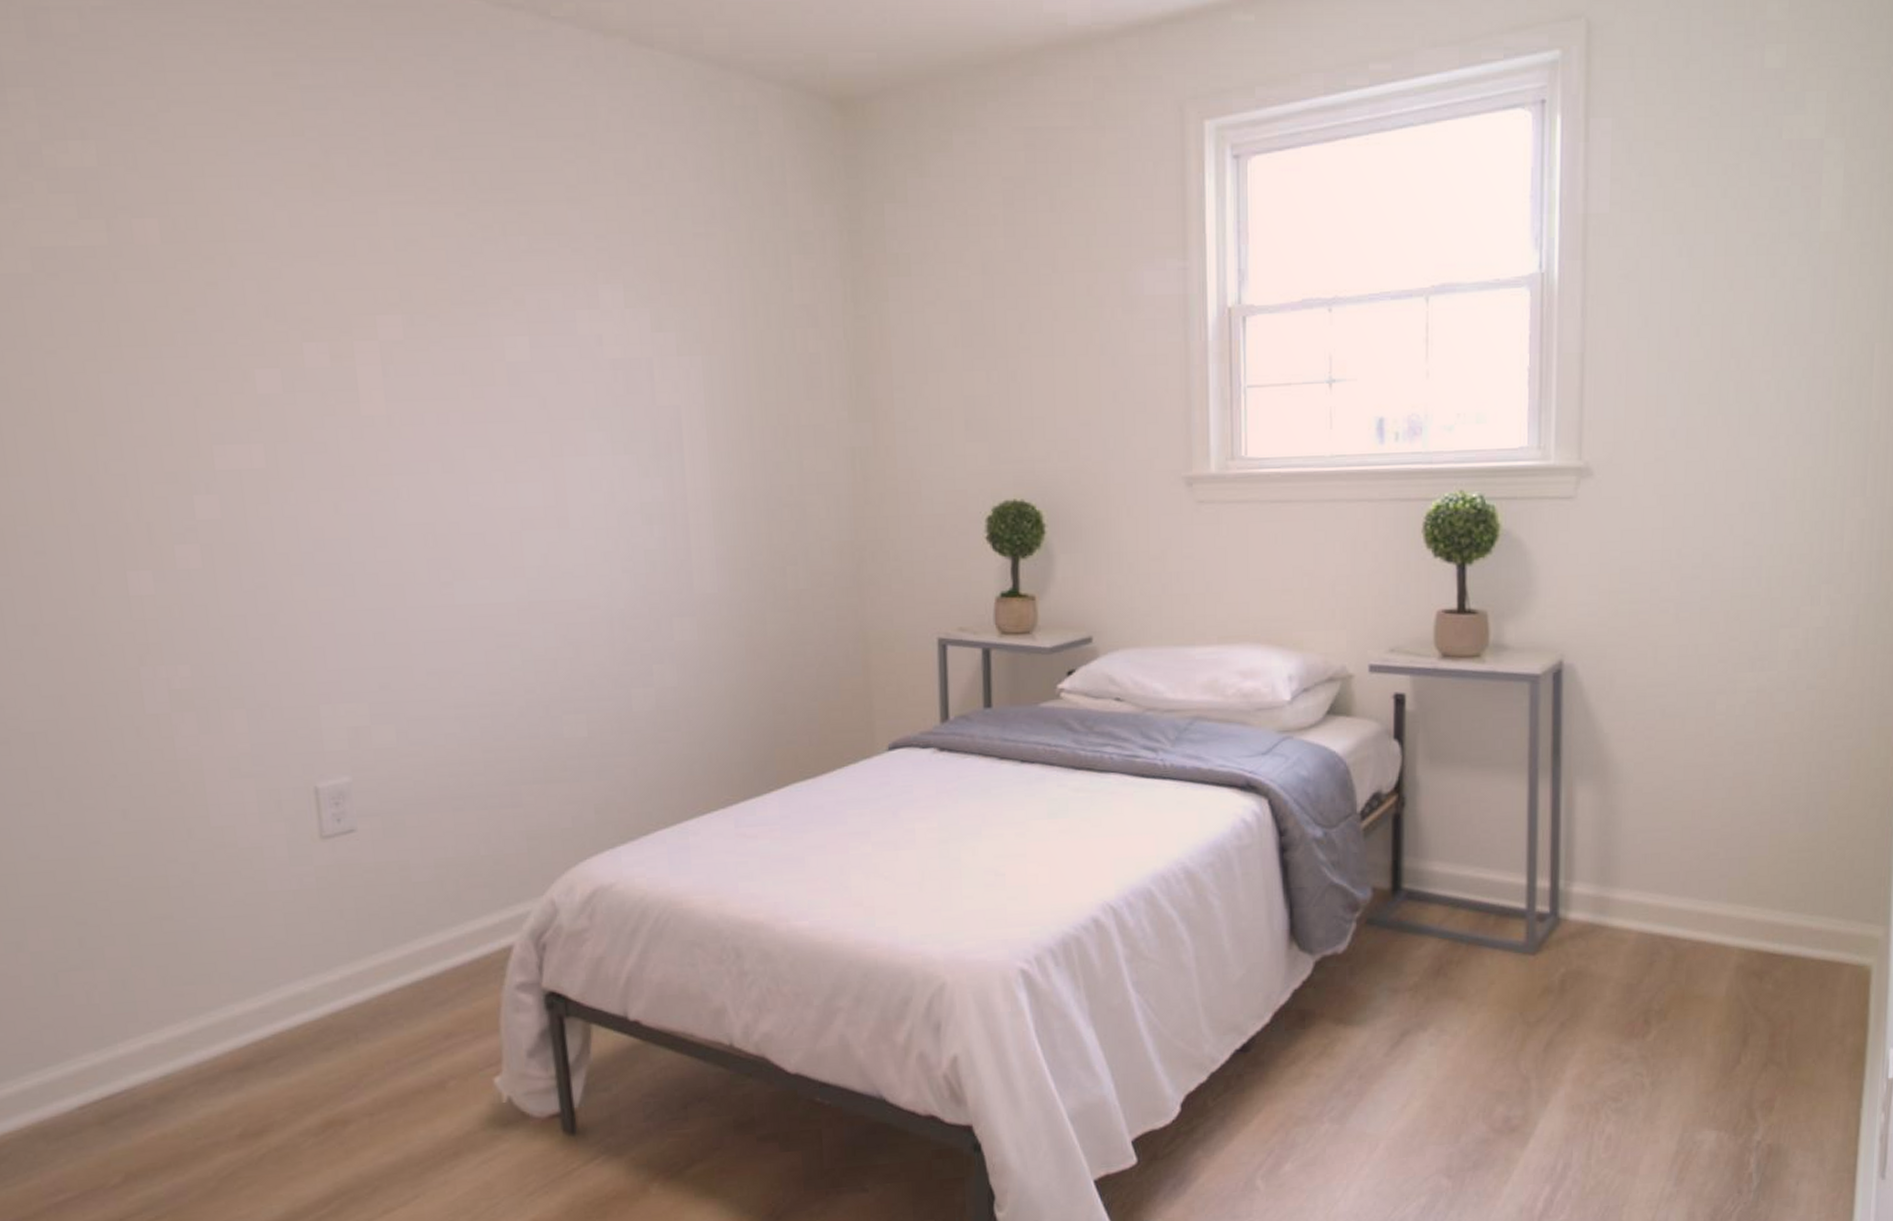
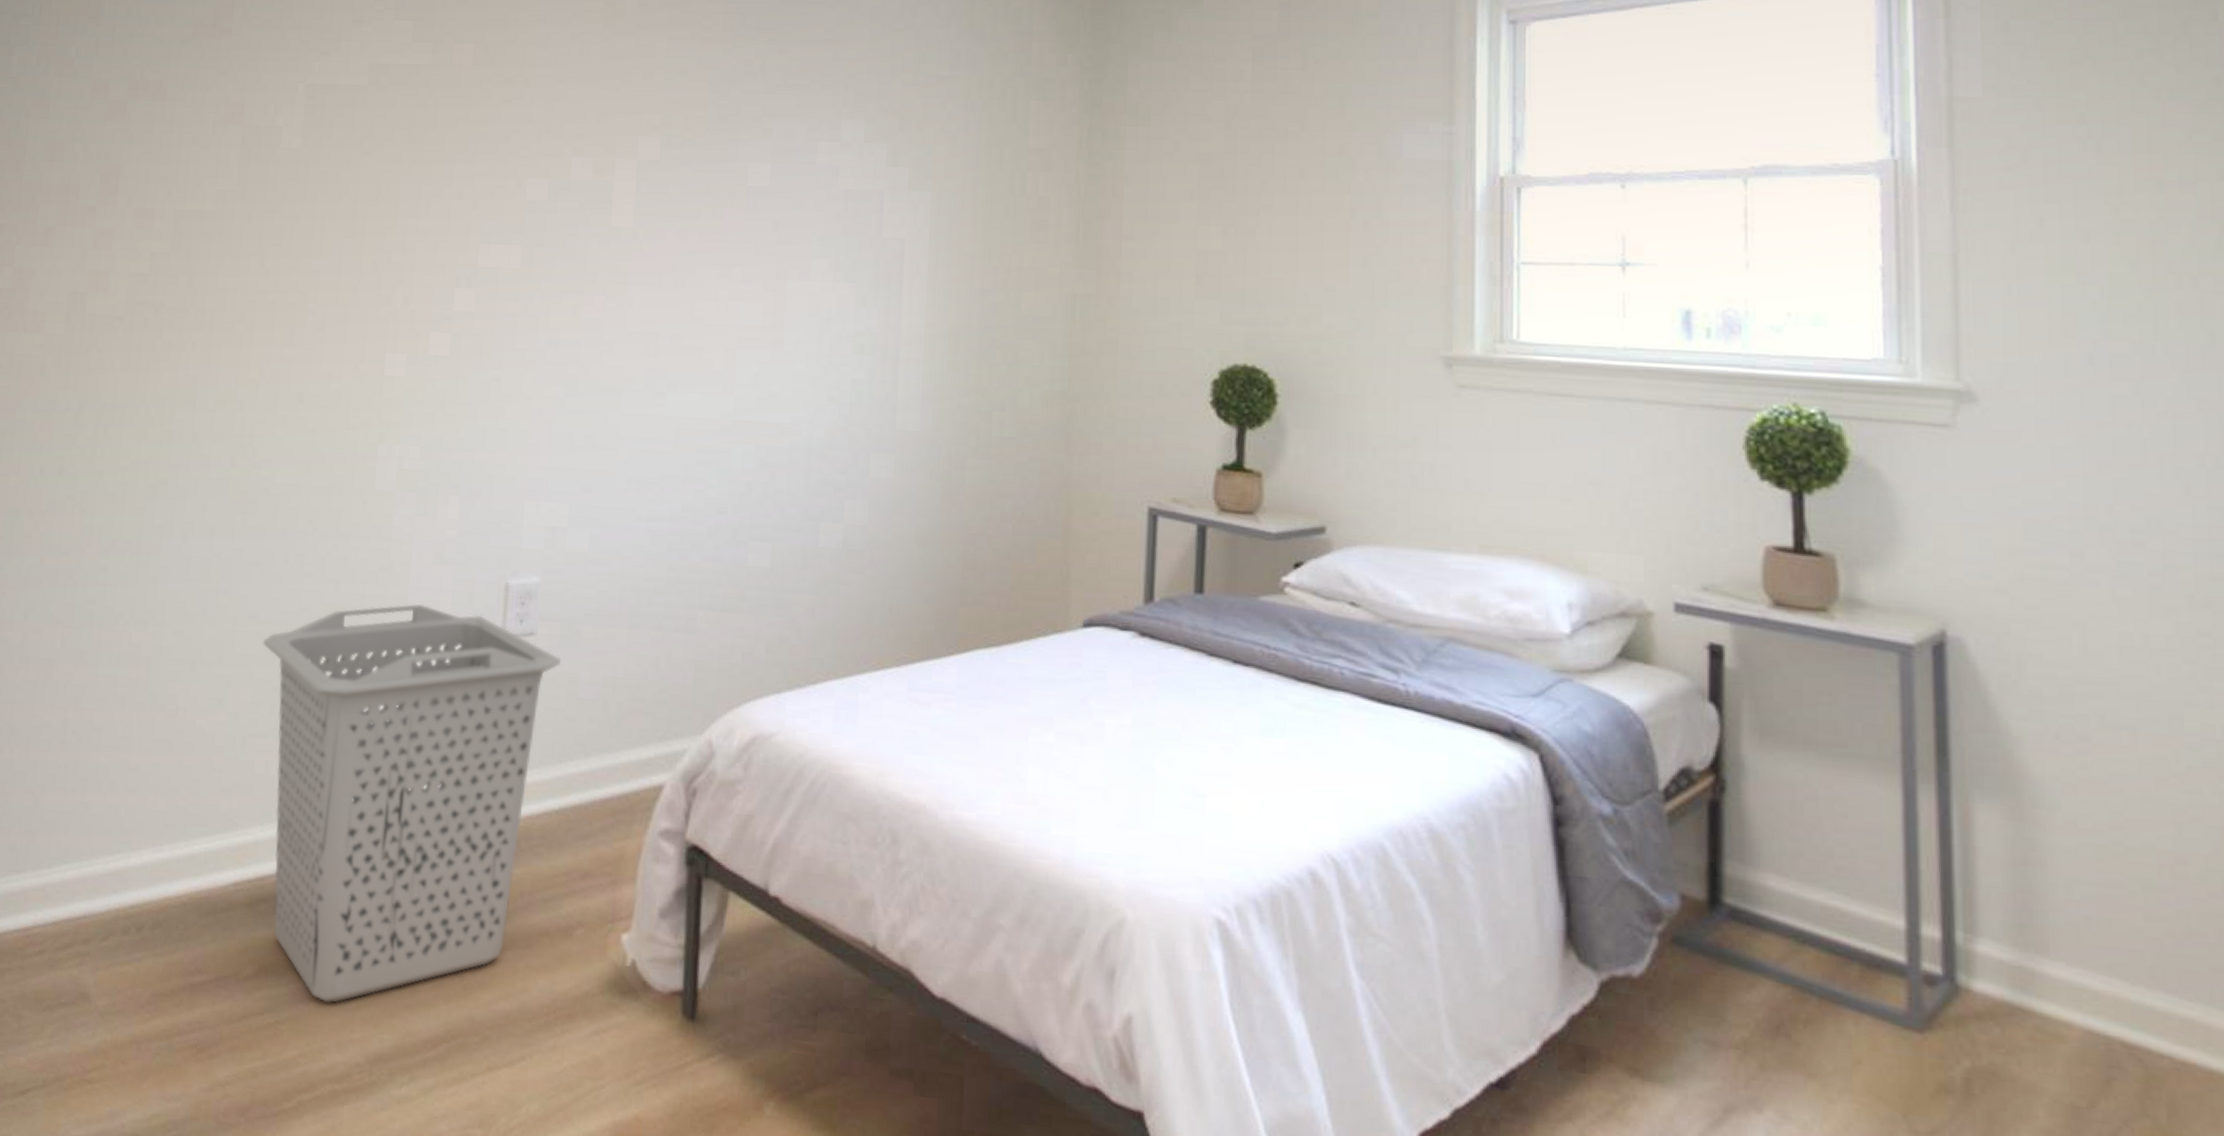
laundry basket: none [53,819,388,1191] -> present [263,604,561,1003]

